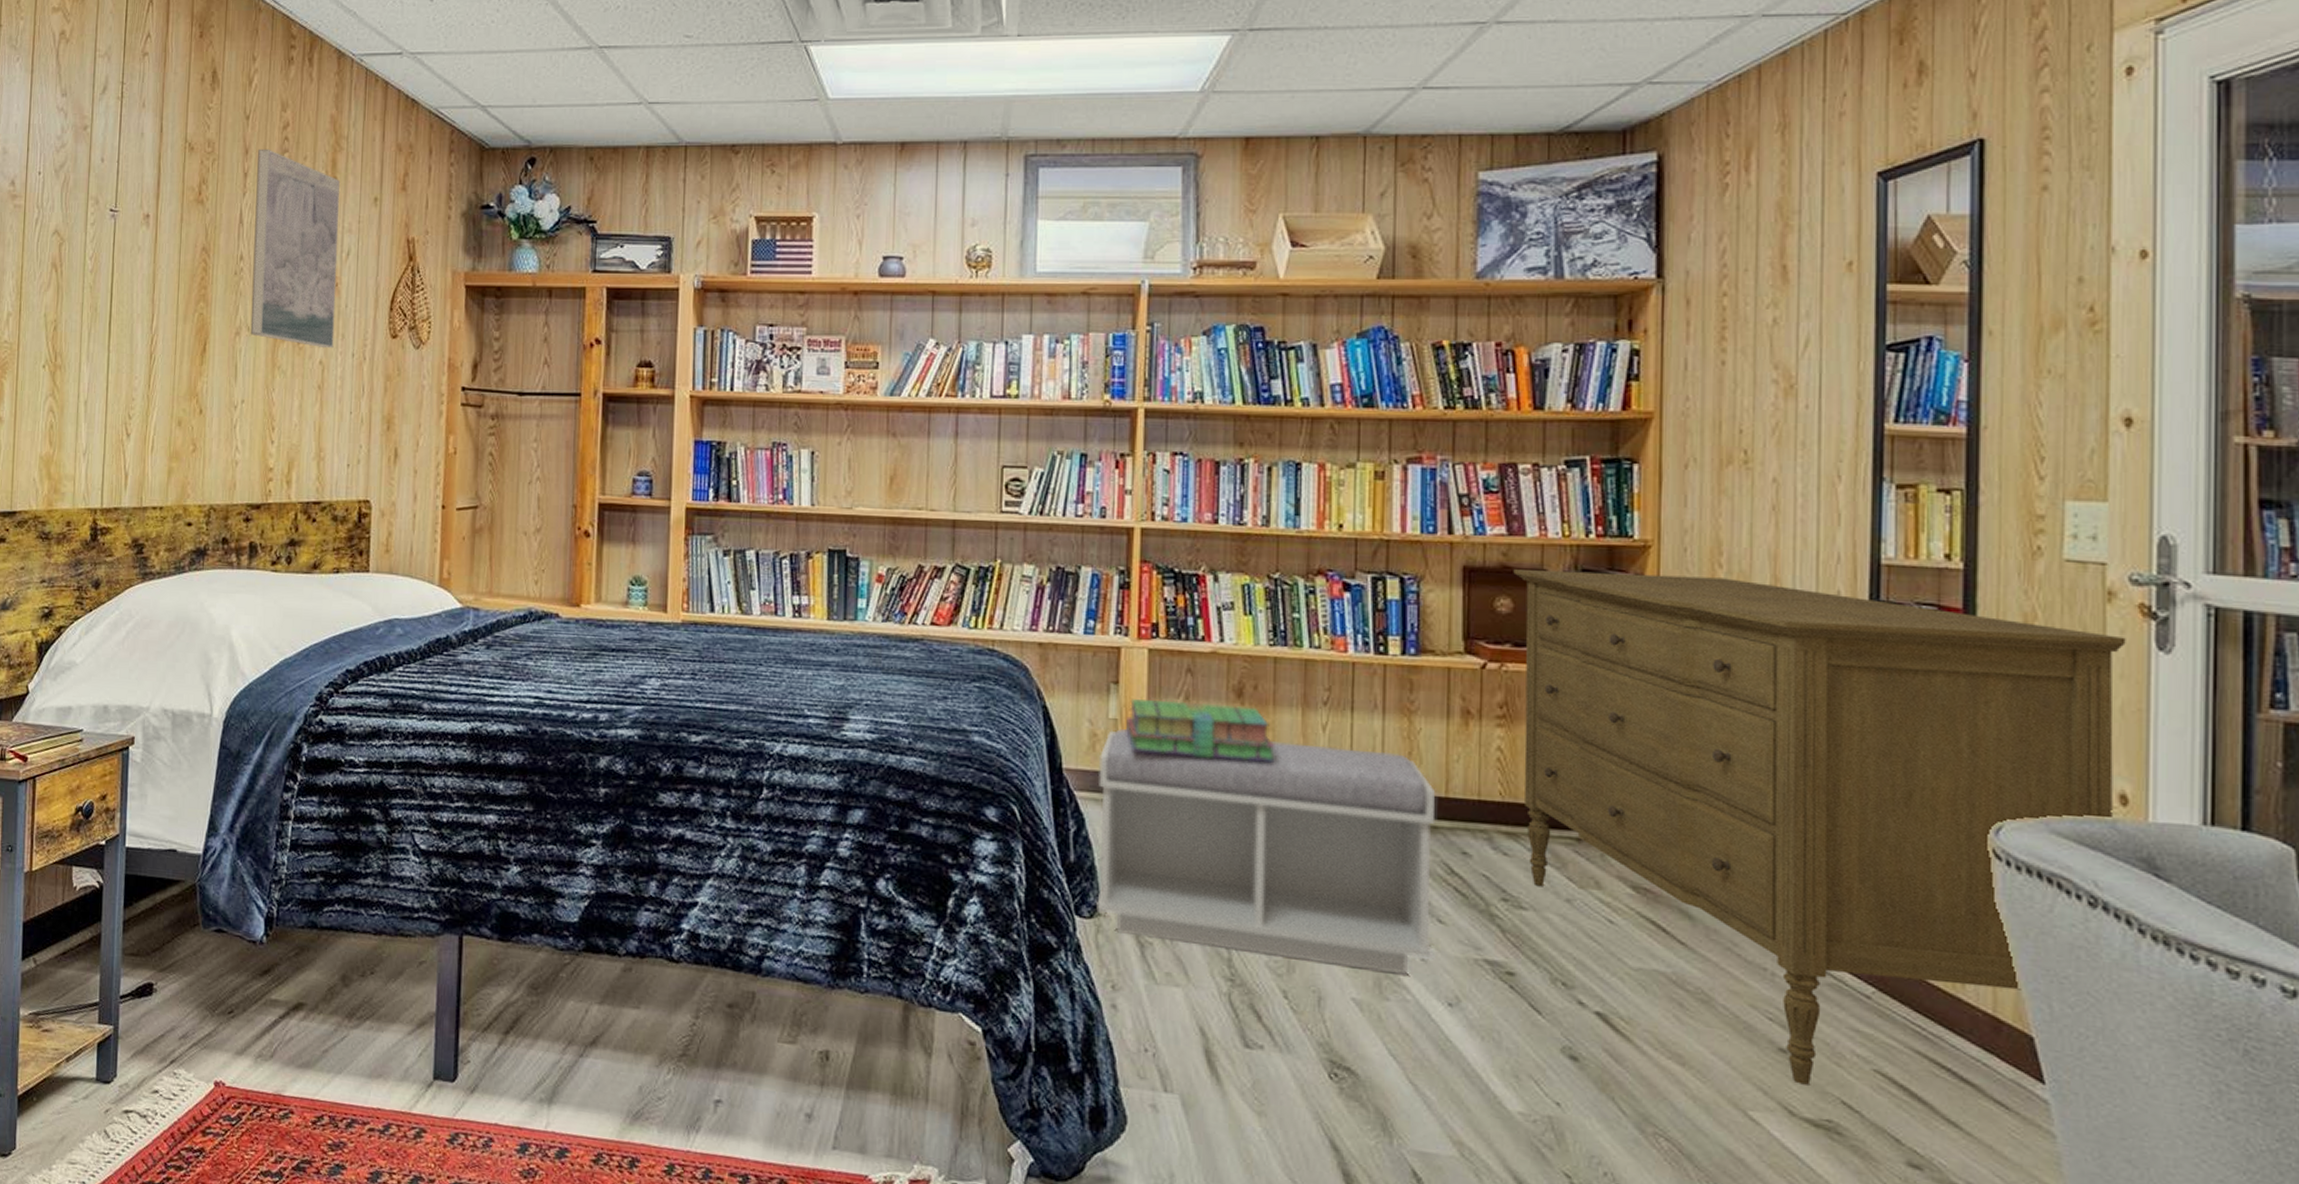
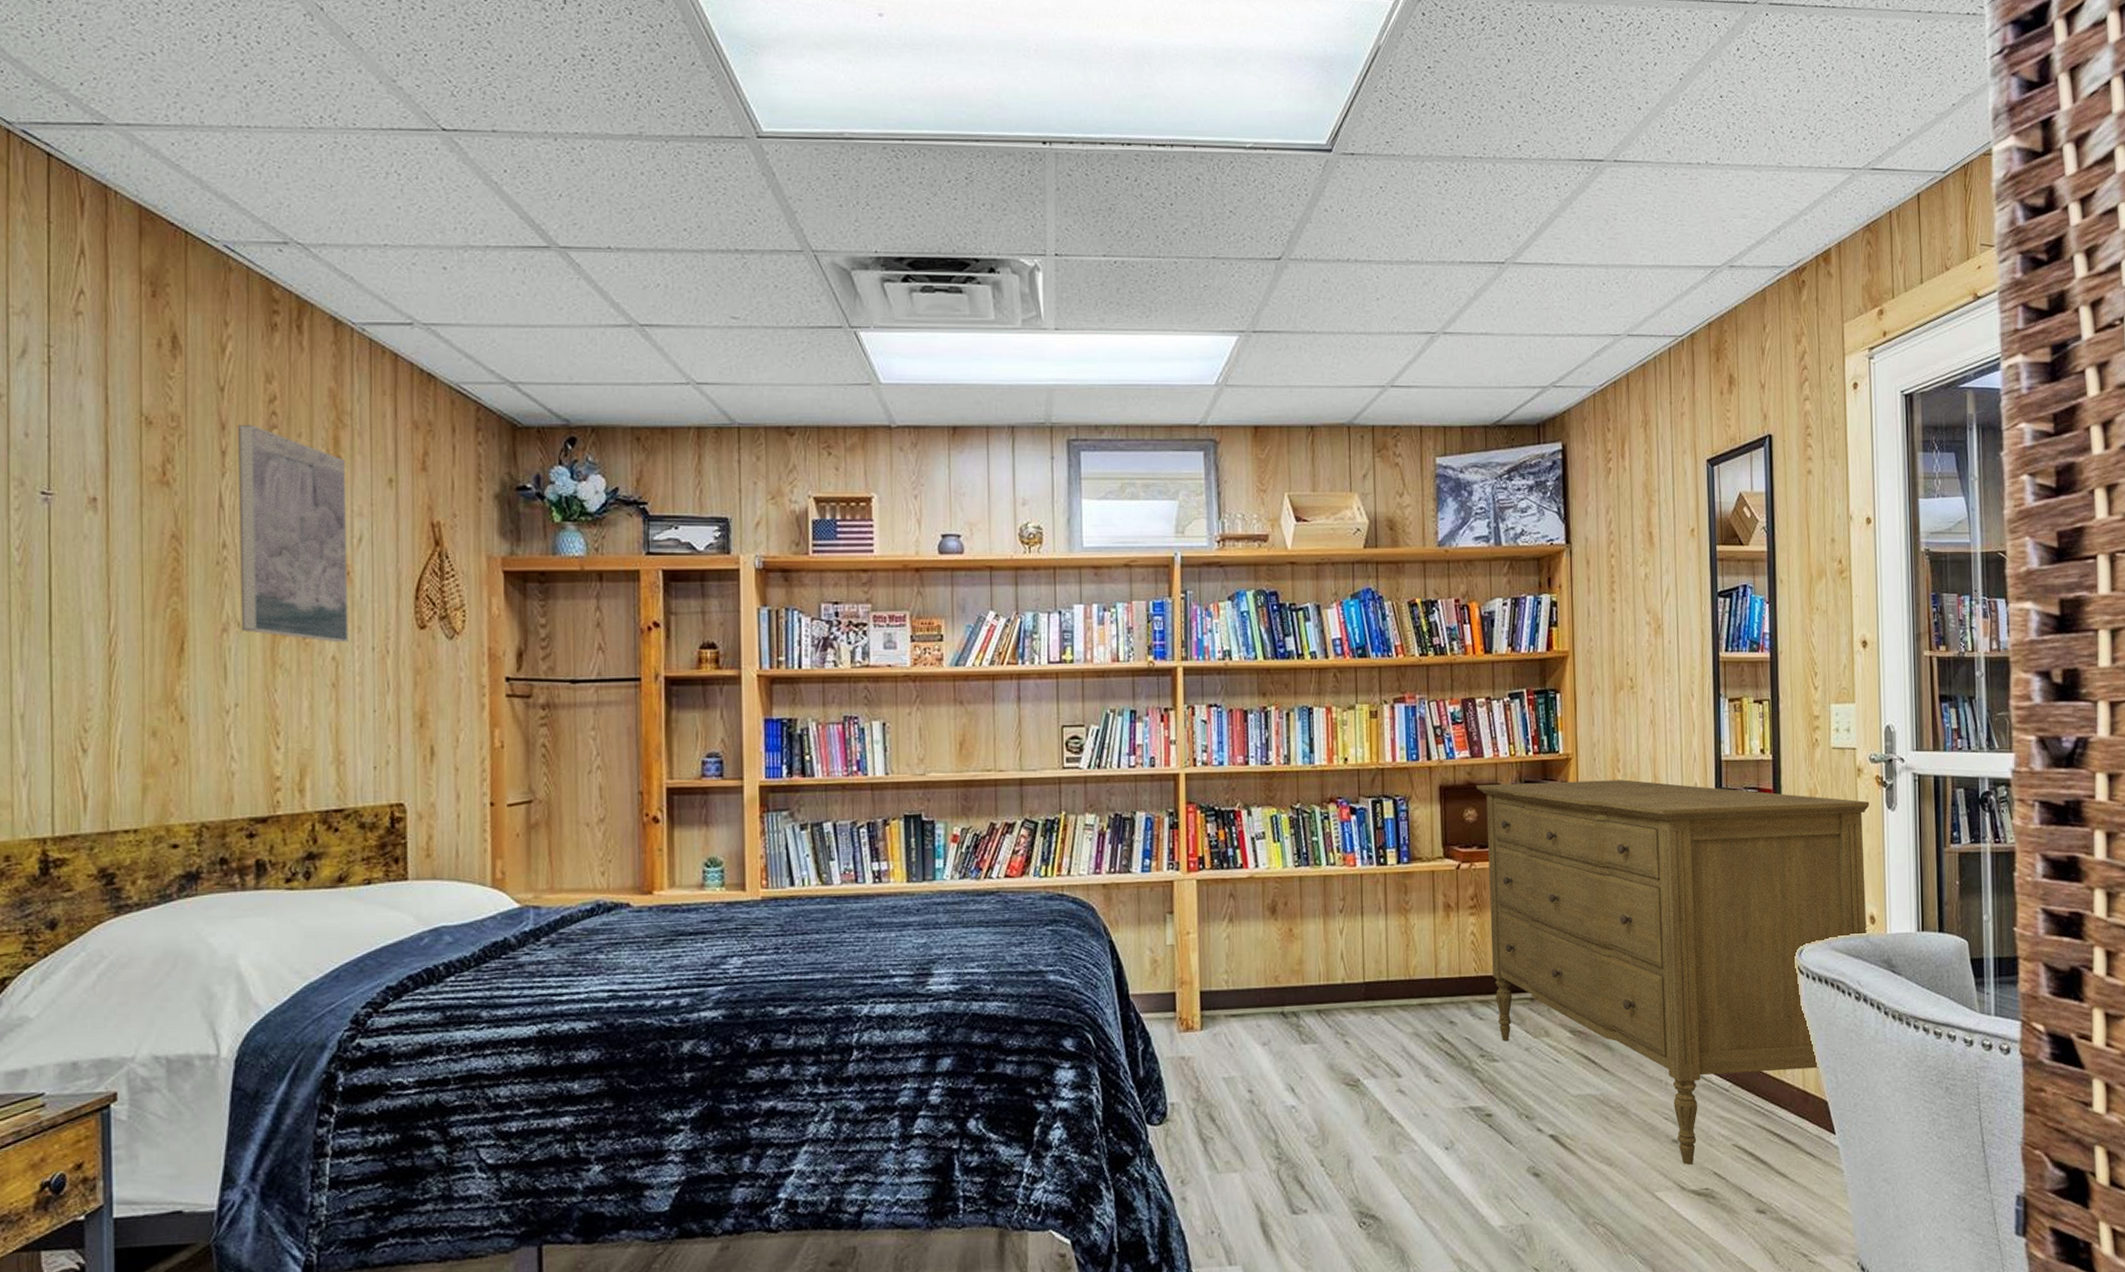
bench: present [1096,729,1436,975] -> none [1160,946,1433,1134]
stack of books: present [1126,699,1275,763] -> none [1181,921,1304,971]

